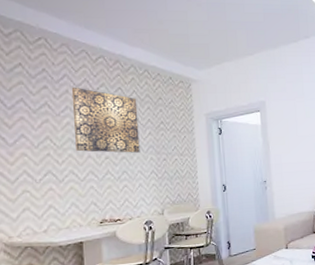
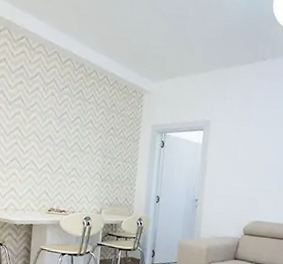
wall art: present [71,87,140,153] -> none [38,85,94,153]

